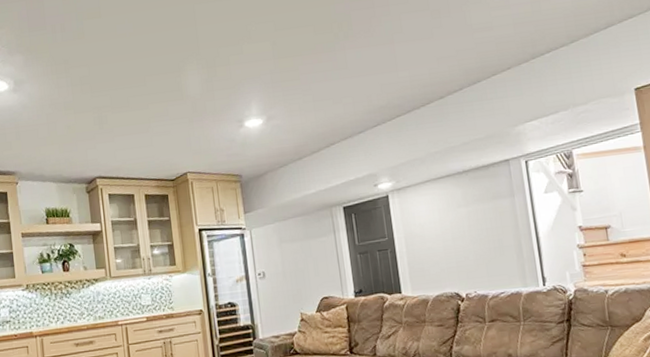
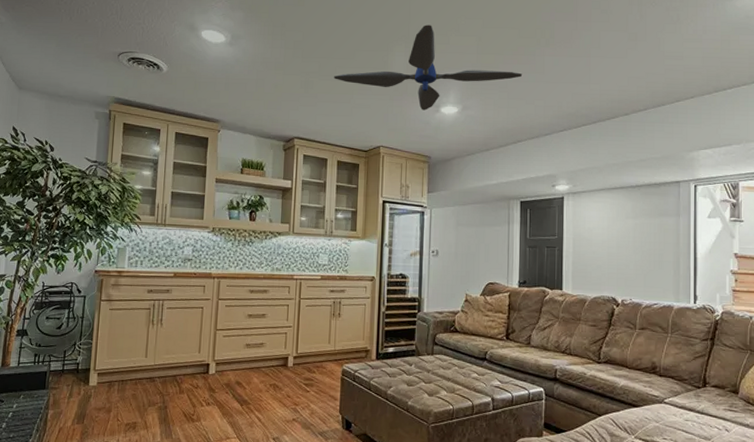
ceiling fan: none [127,36,325,128] -> present [334,25,523,110]

